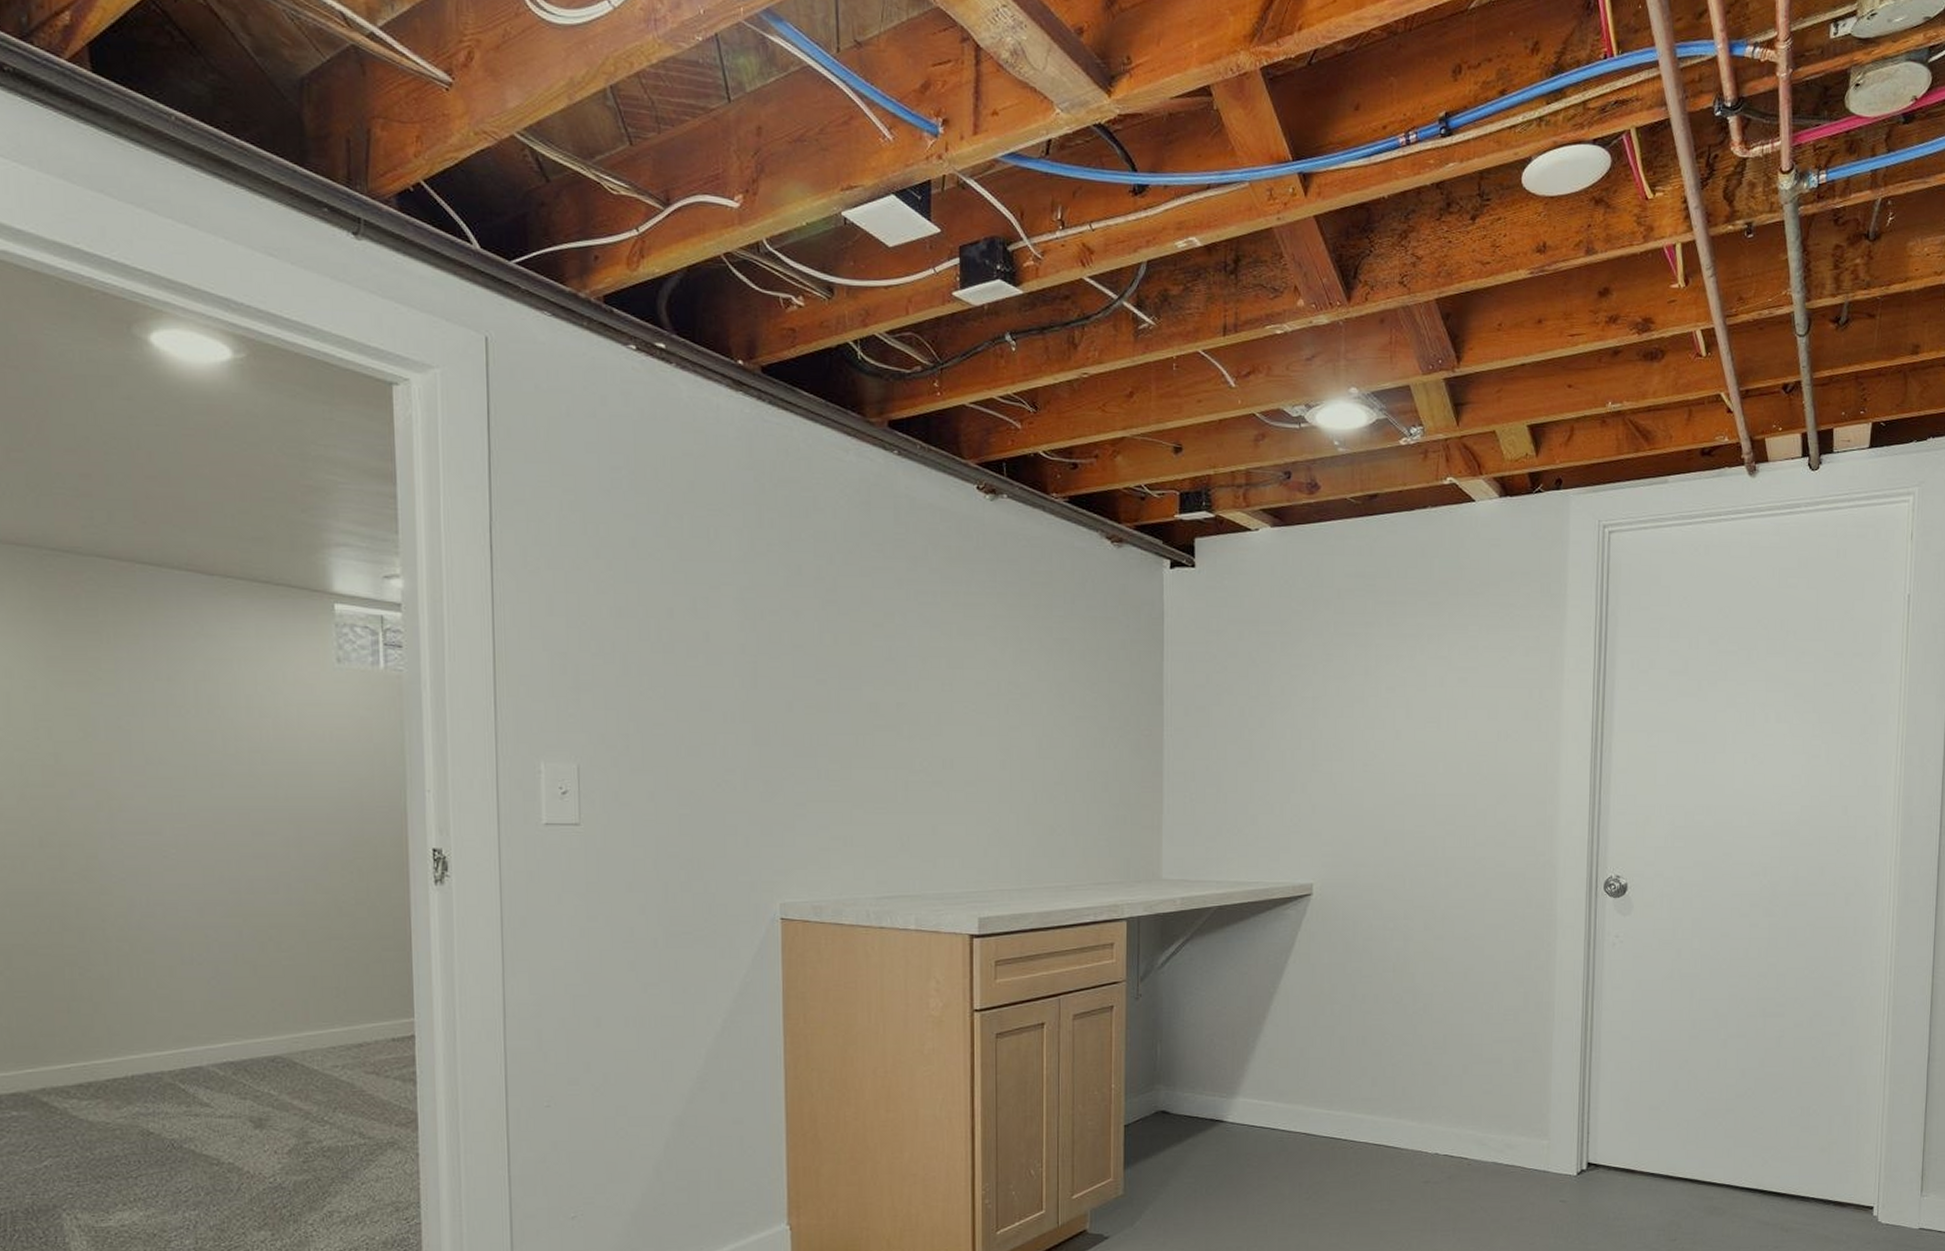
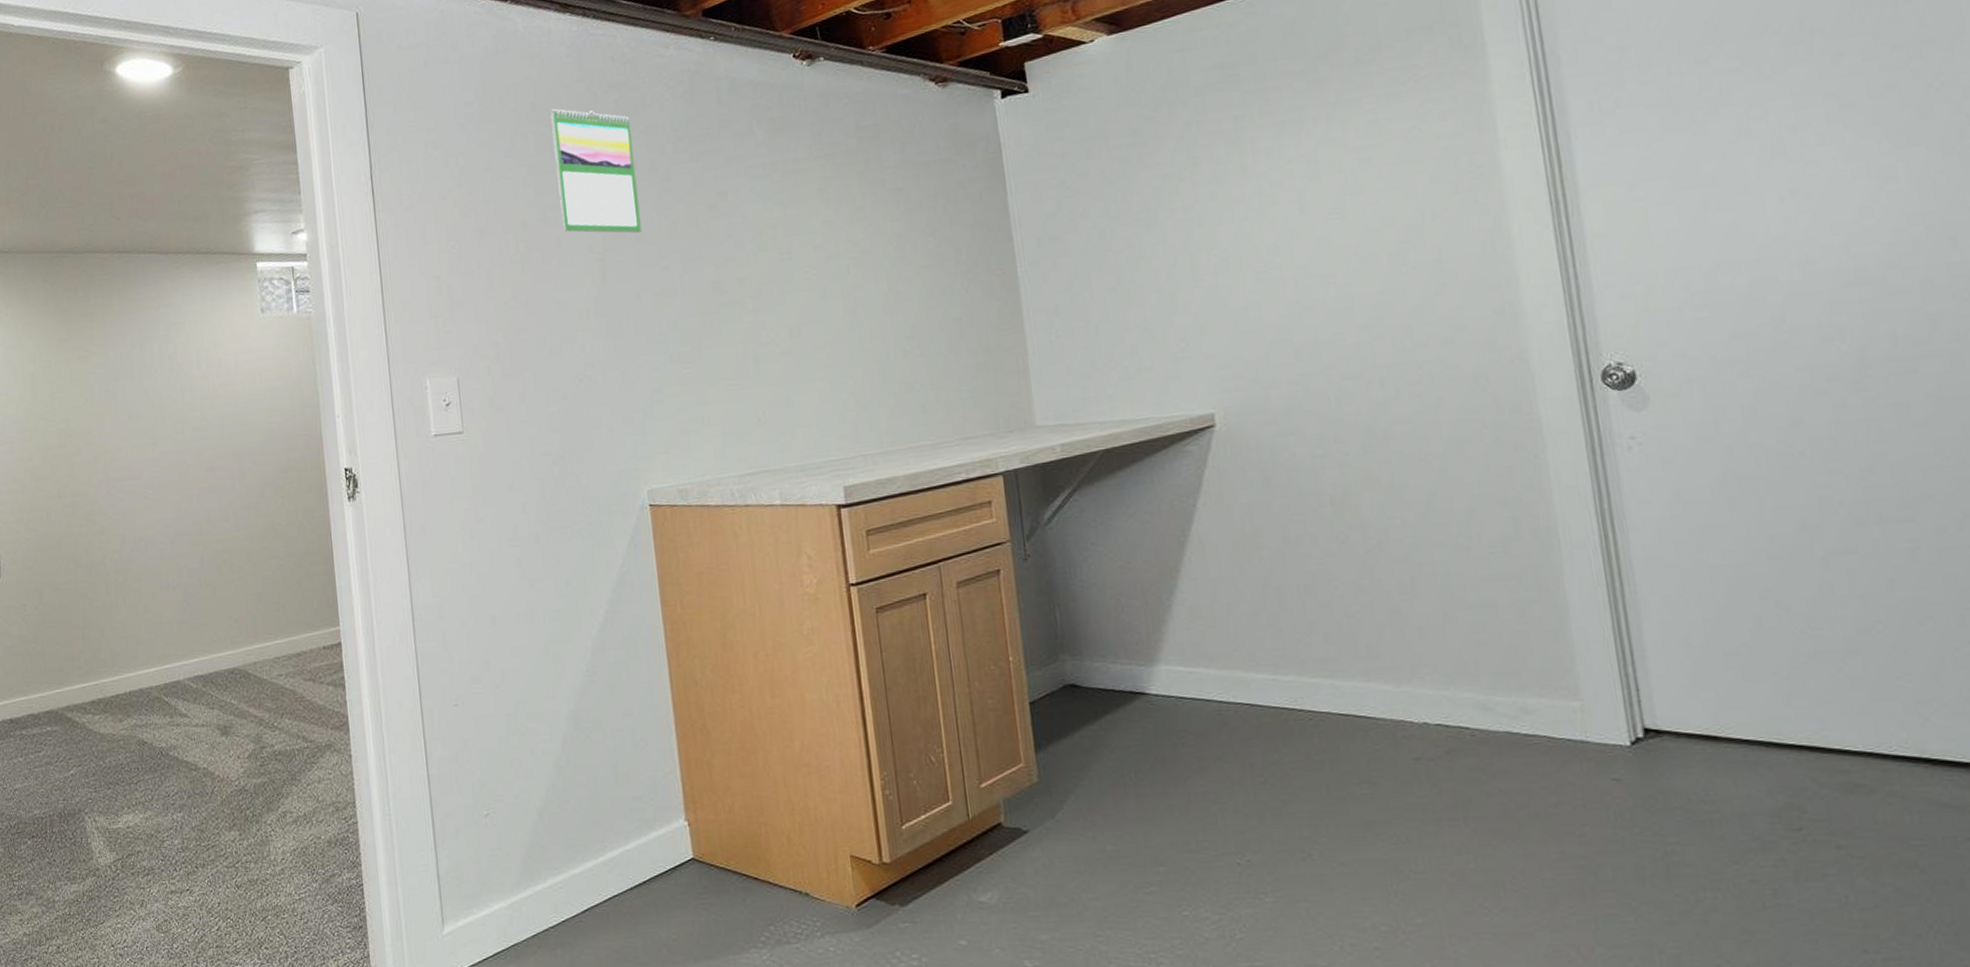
calendar: none [711,493,800,641] -> present [550,108,642,234]

